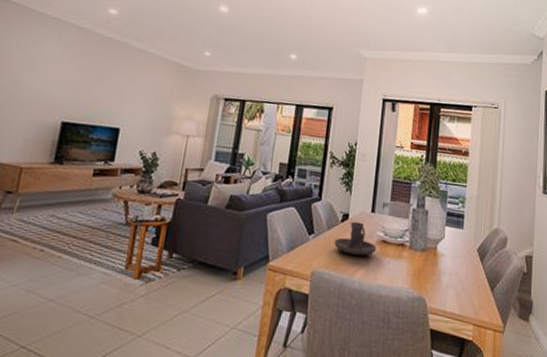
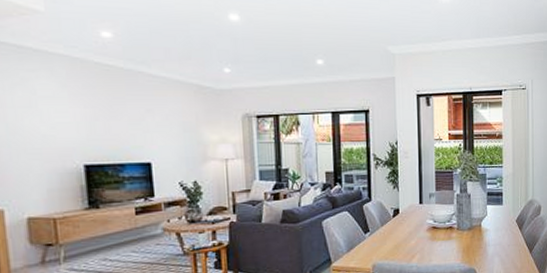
candle holder: present [334,221,377,256] -> none [389,214,429,244]

